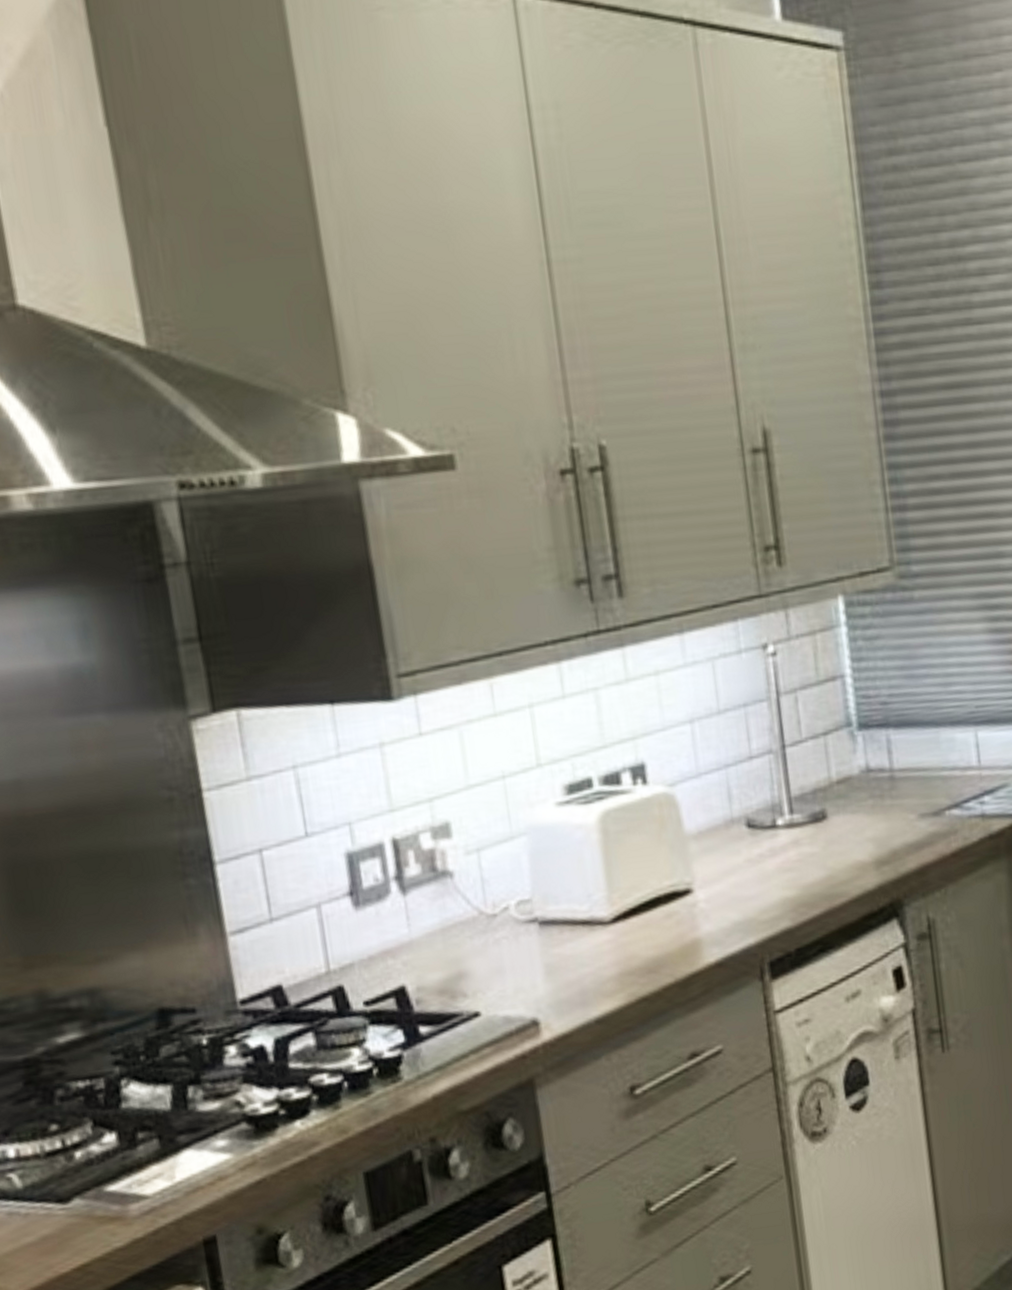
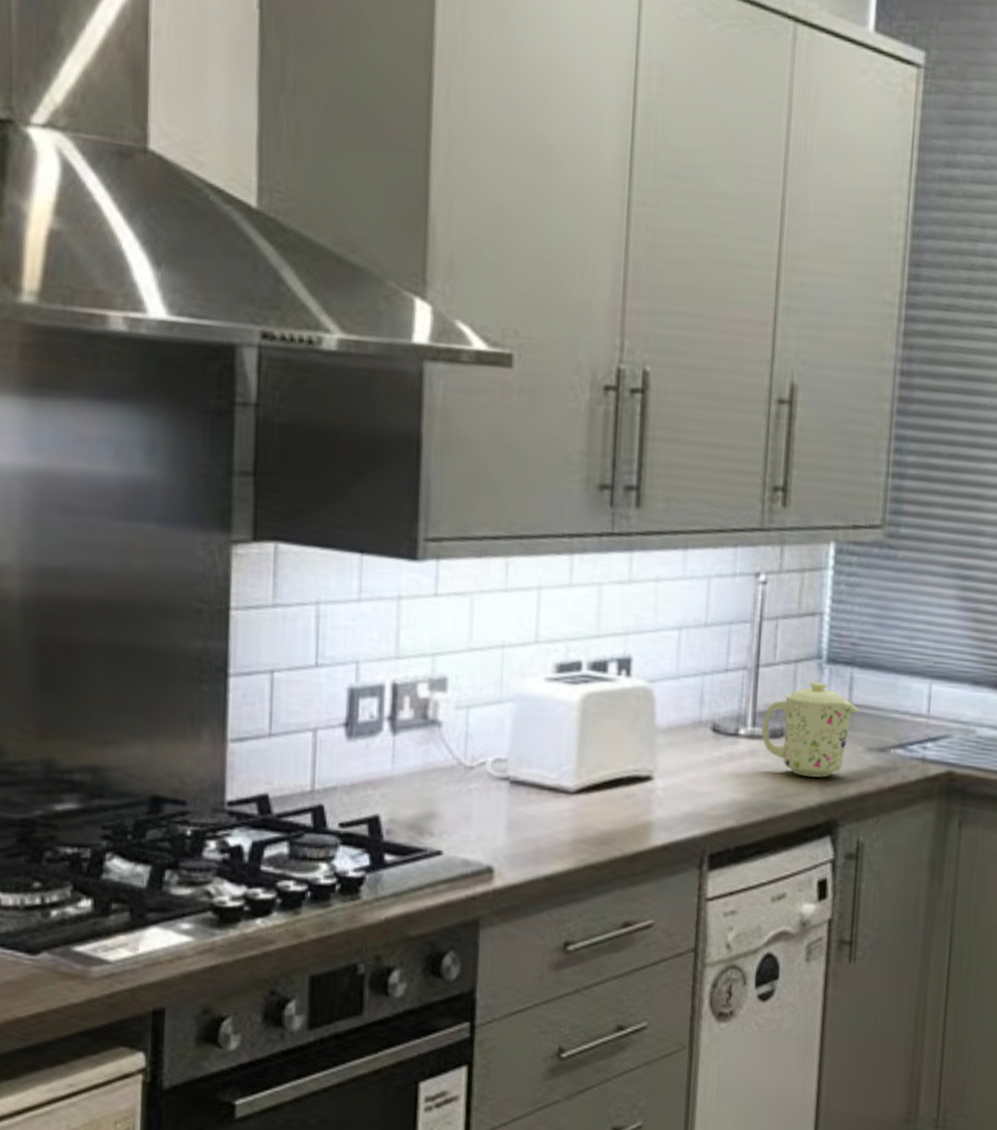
mug: none [800,751,903,859] -> present [761,681,859,778]

